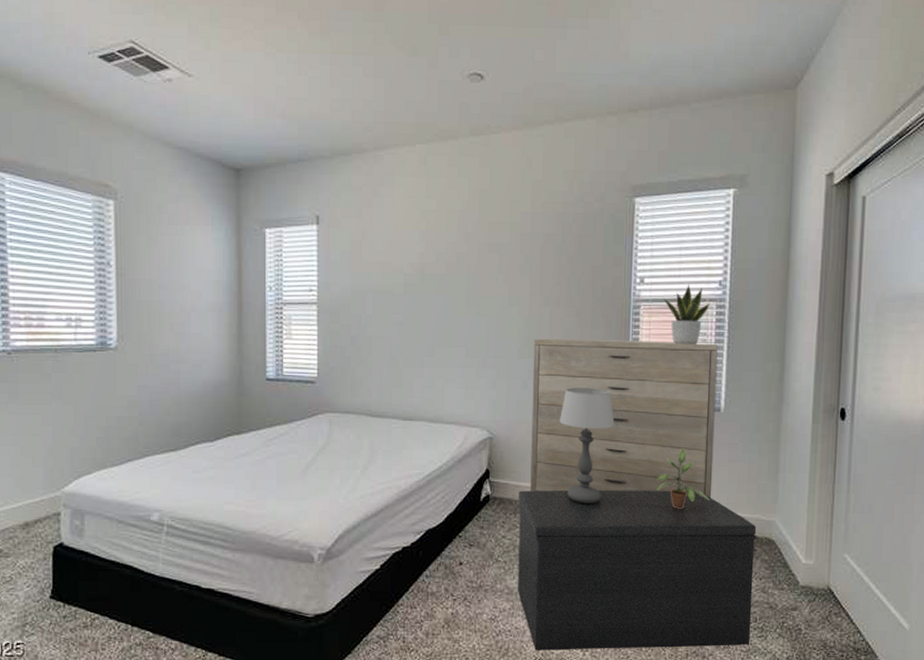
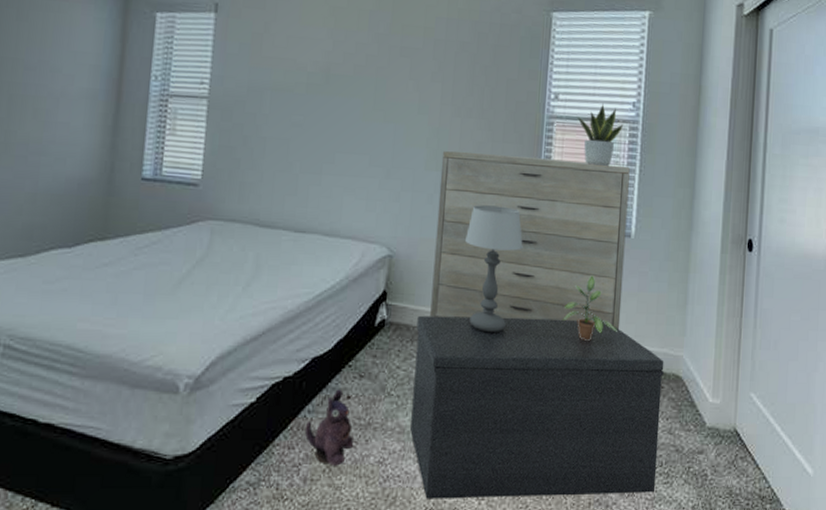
plush toy: none [424,557,468,622] -> present [304,389,354,466]

